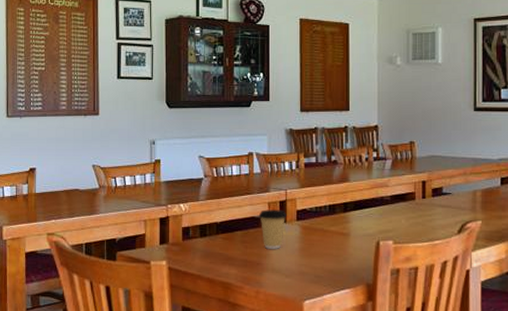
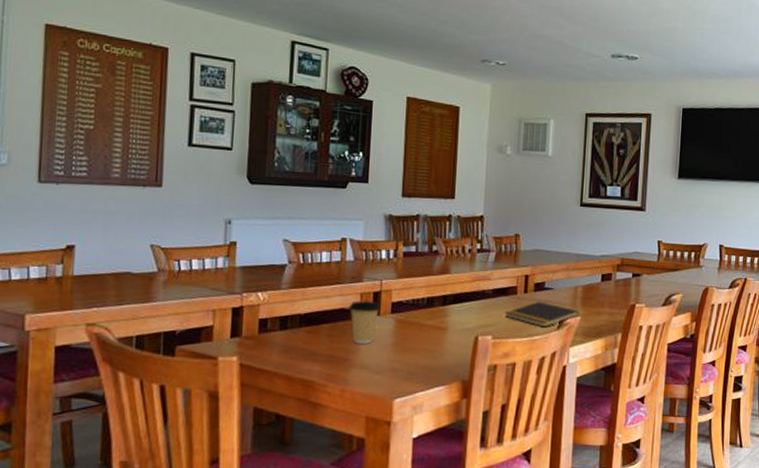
notepad: none [404,206,480,232] -> present [505,301,580,328]

